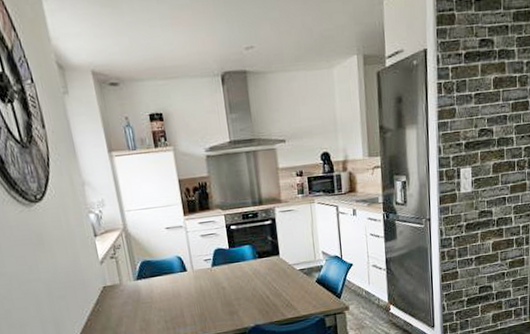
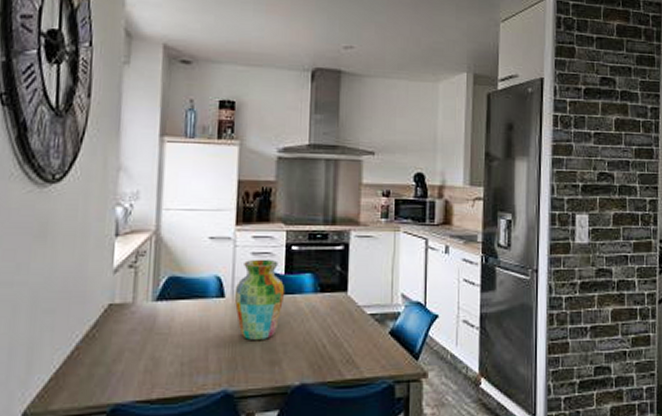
vase: none [193,238,232,300] -> present [234,259,285,341]

